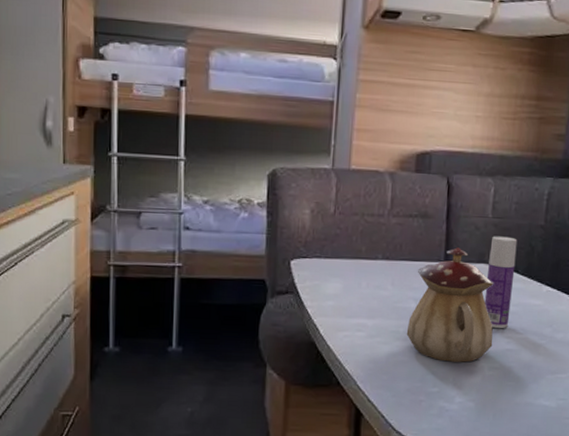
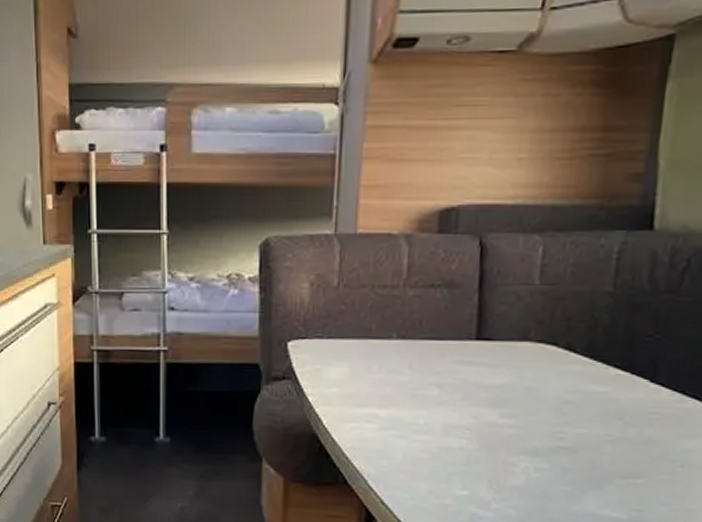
teapot: present [406,247,493,362] -> none [428,322,541,462]
bottle: present [484,236,518,329] -> none [529,307,575,422]

